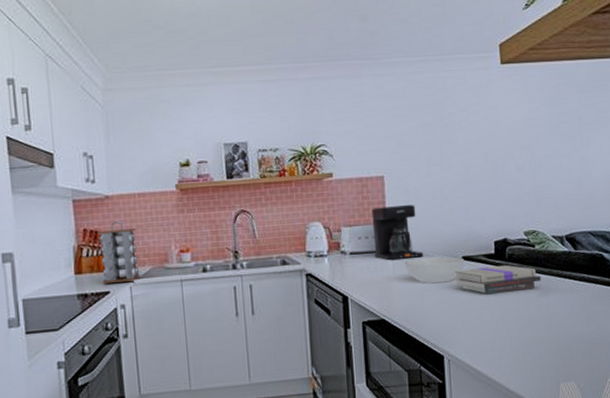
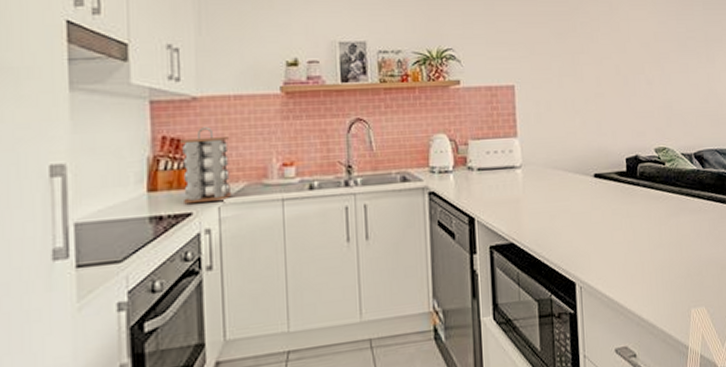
coffee maker: present [371,204,424,261] -> none [501,116,555,178]
bowl: present [405,256,464,284] -> none [536,174,596,204]
books: present [454,264,541,295] -> none [586,183,672,215]

